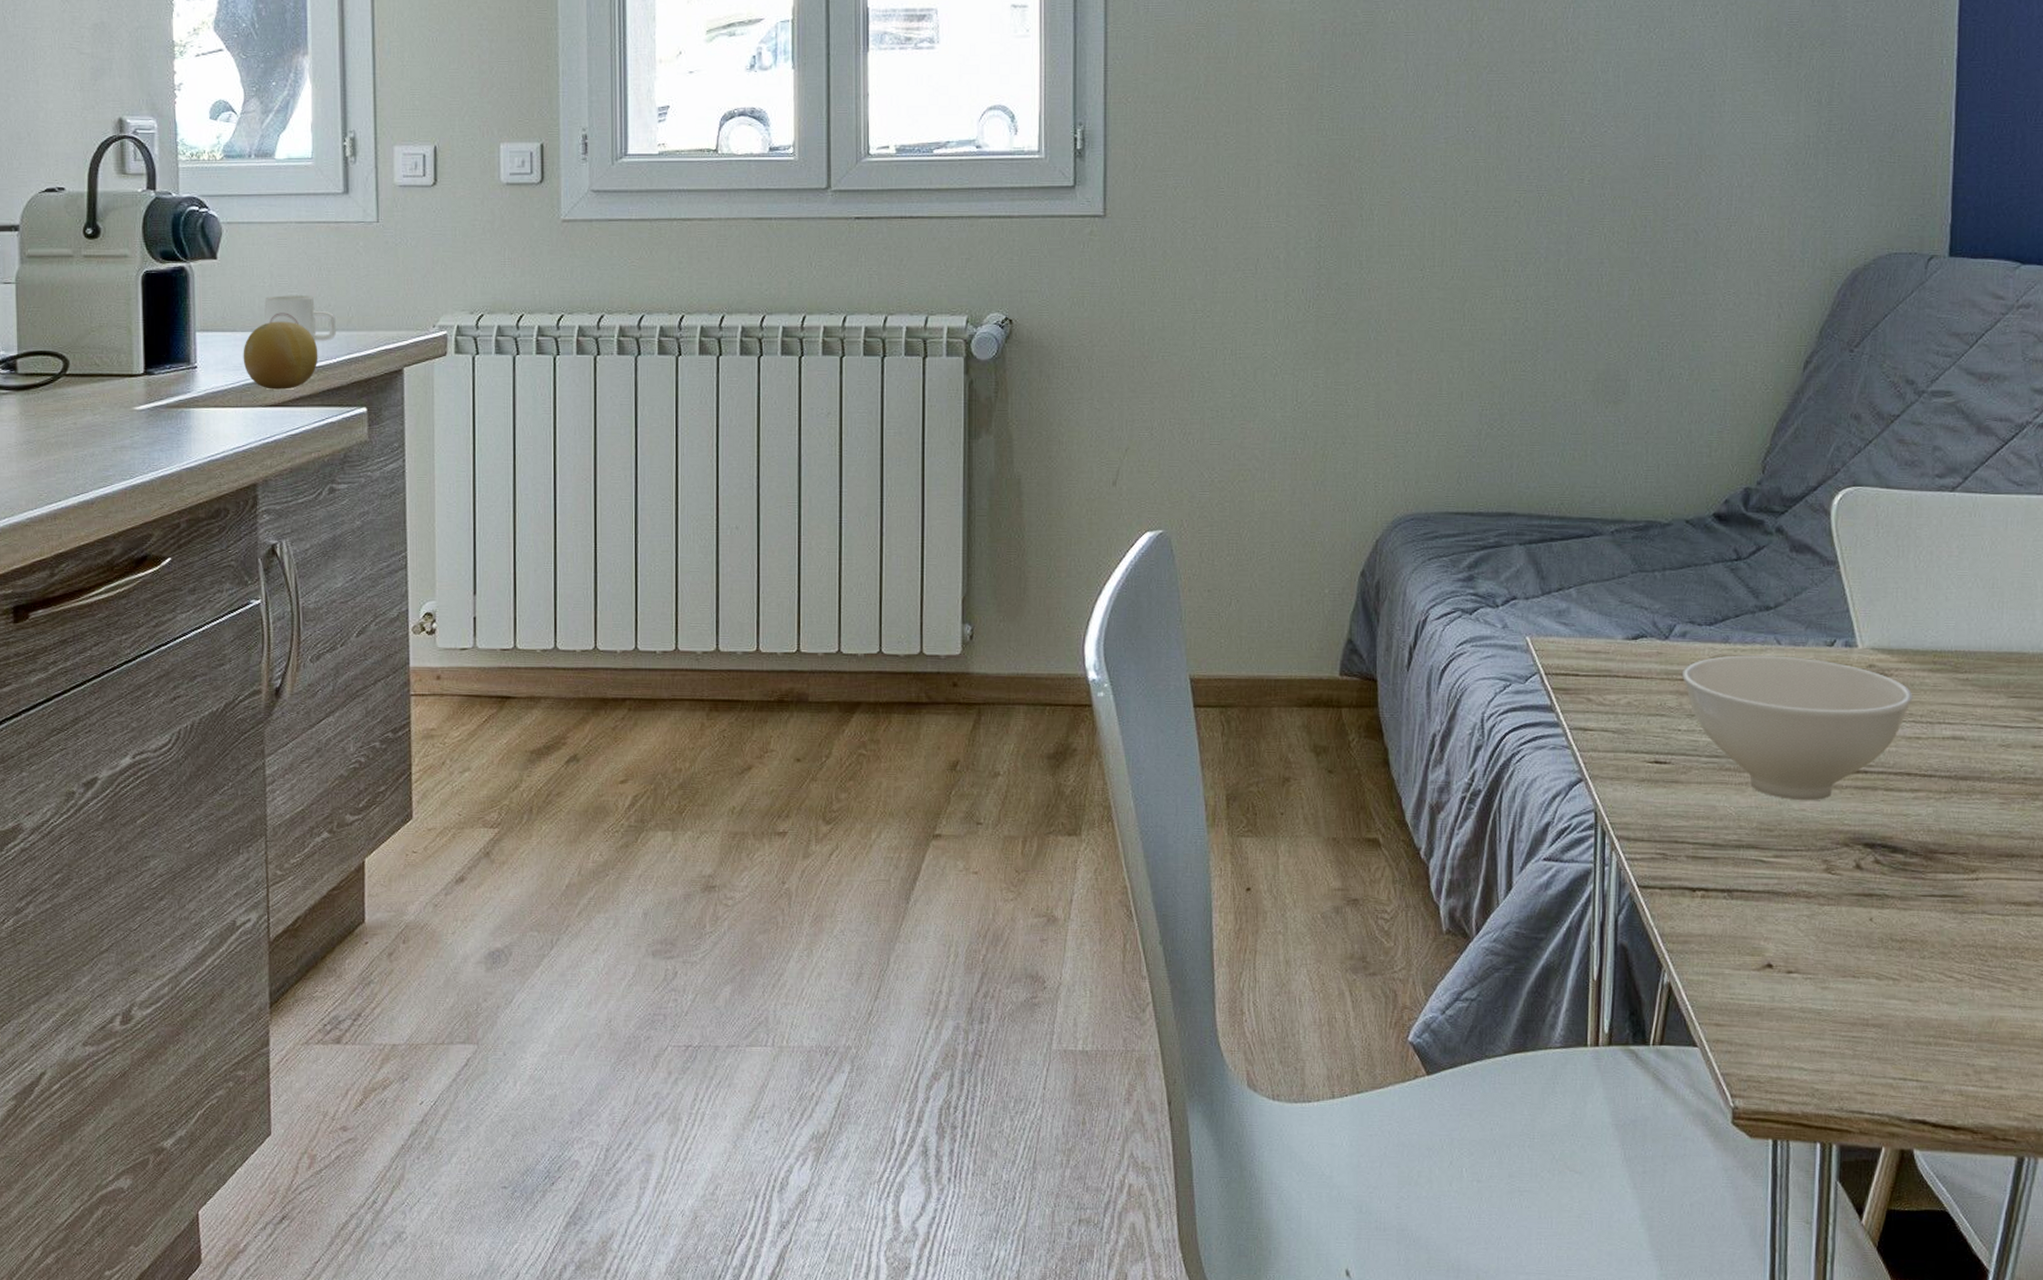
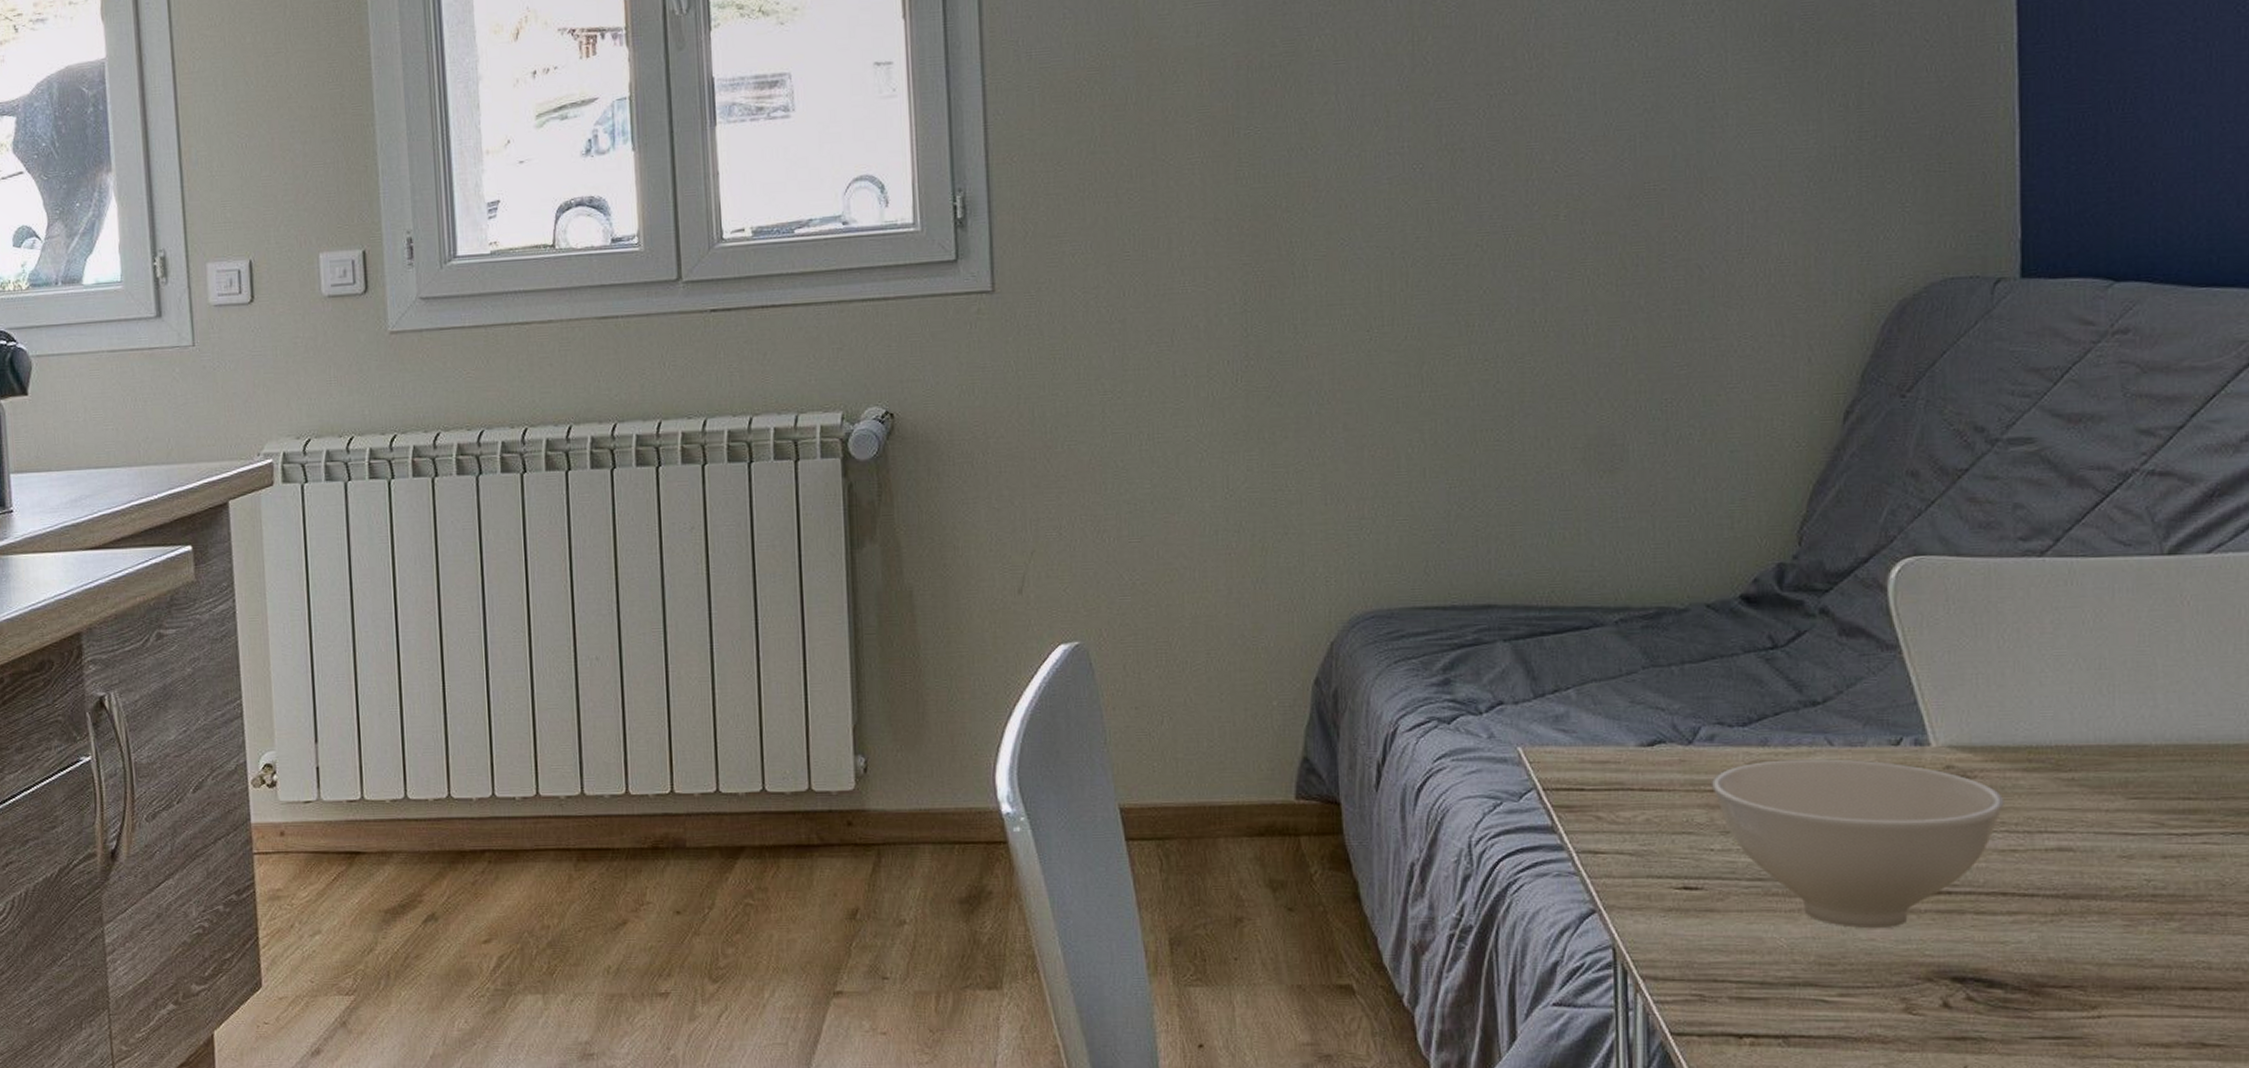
fruit: present [243,321,318,390] -> none [59,457,139,531]
mug: present [264,295,336,342] -> none [79,428,156,478]

